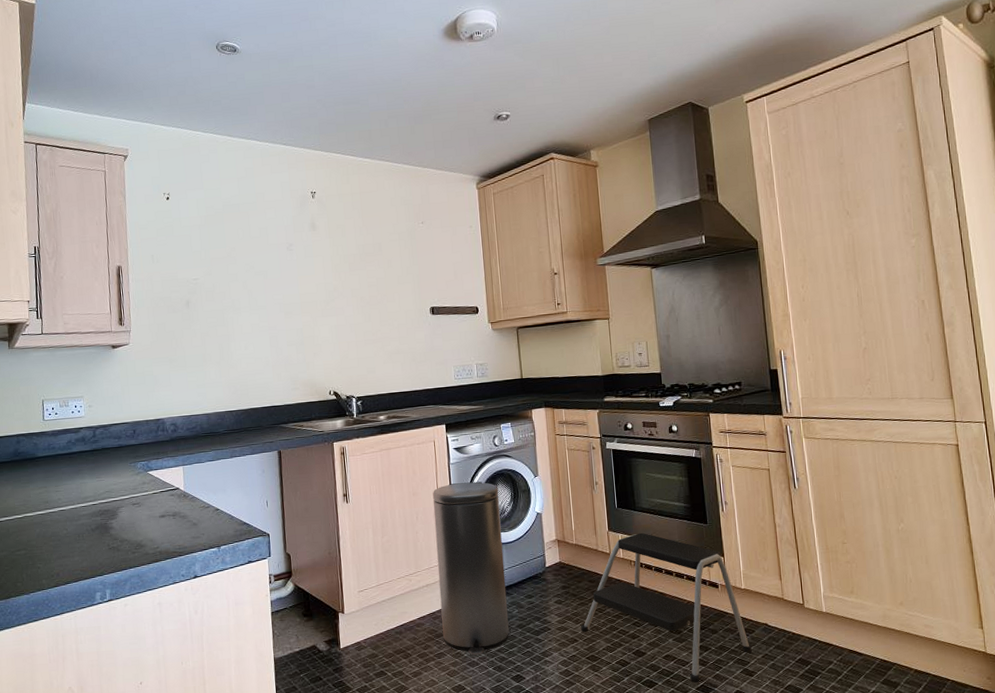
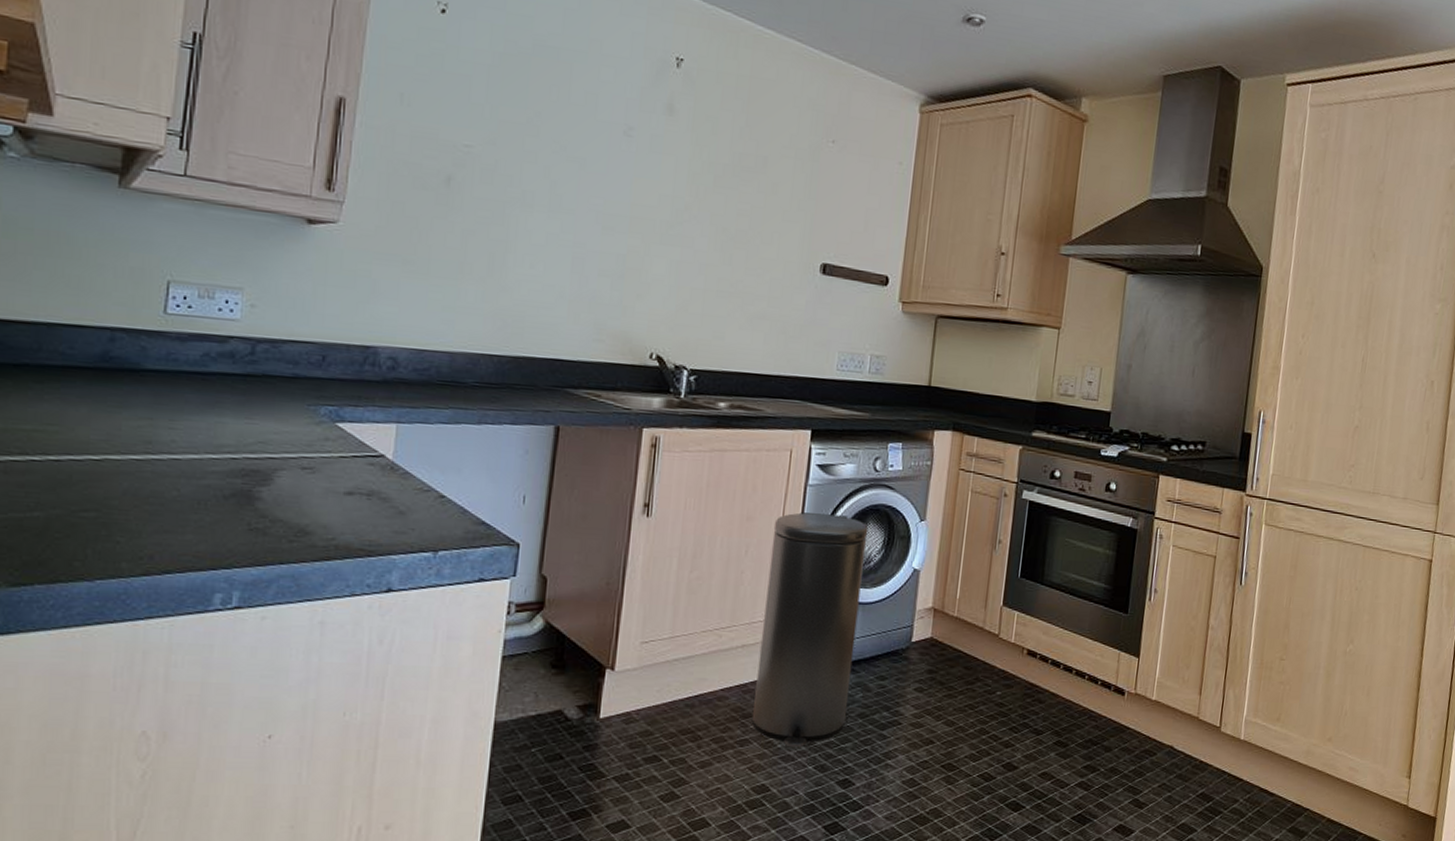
step stool: present [581,532,752,684] -> none [942,613,1149,811]

